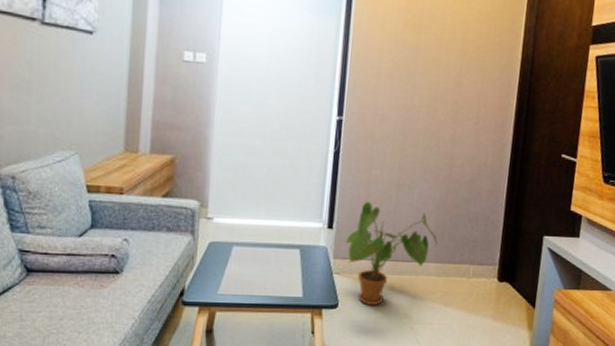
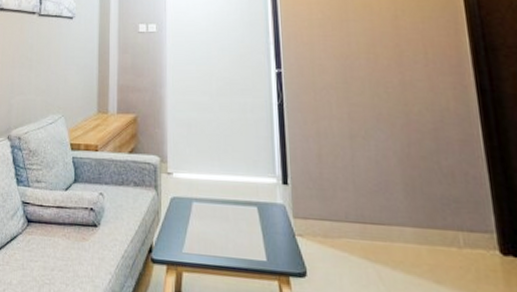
house plant: present [344,202,438,305] -> none [302,155,411,277]

